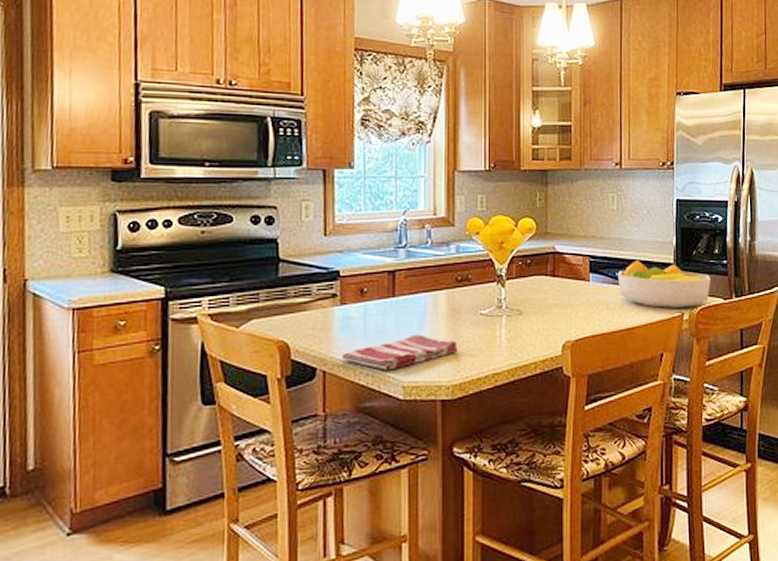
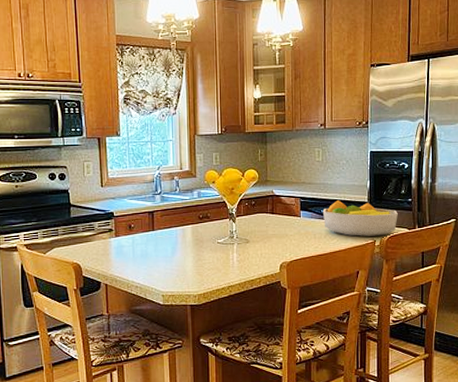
dish towel: present [341,334,458,371] -> none [118,257,202,284]

